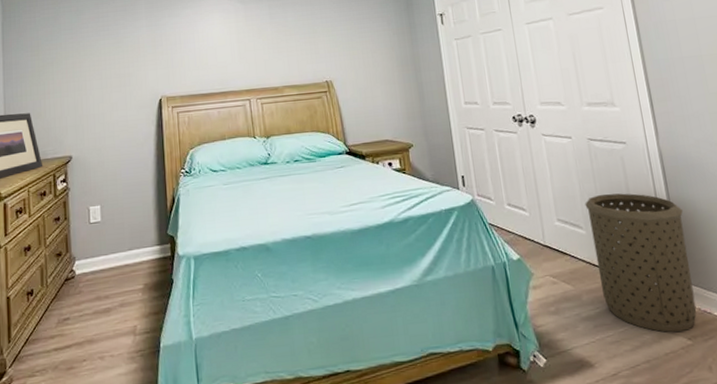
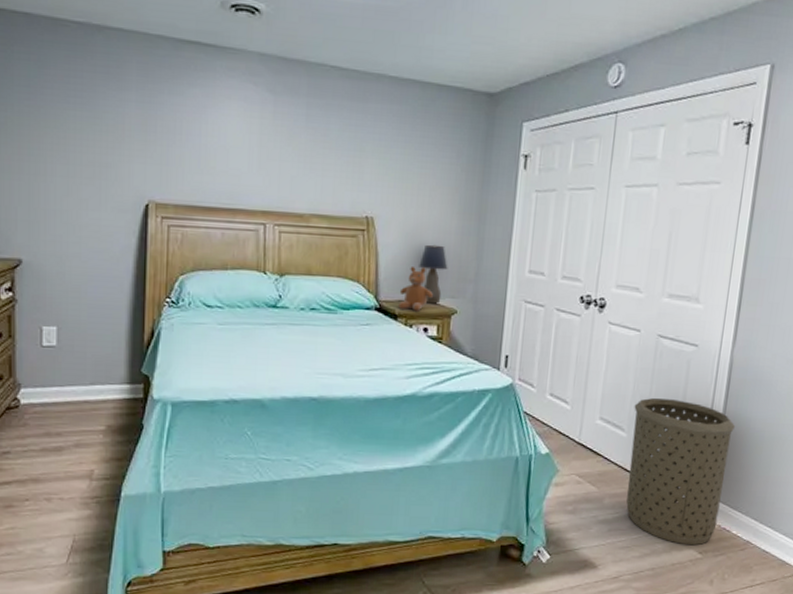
teddy bear: none [363,113,391,151] -> present [398,267,433,311]
table lamp: none [374,93,398,142] -> present [419,244,448,304]

